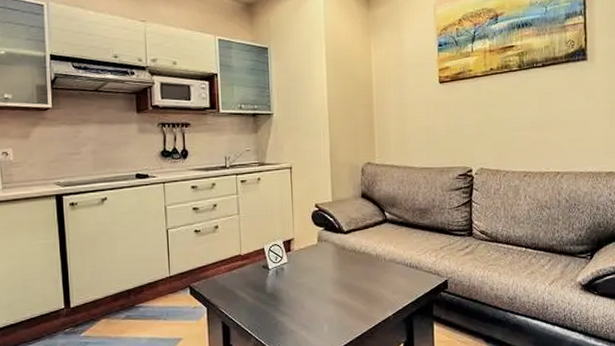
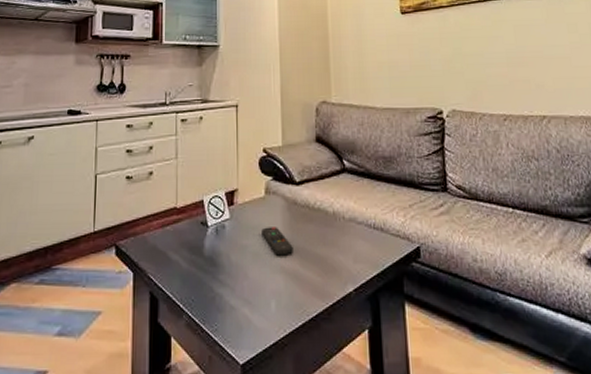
remote control: none [315,268,342,290] -> present [261,227,293,256]

